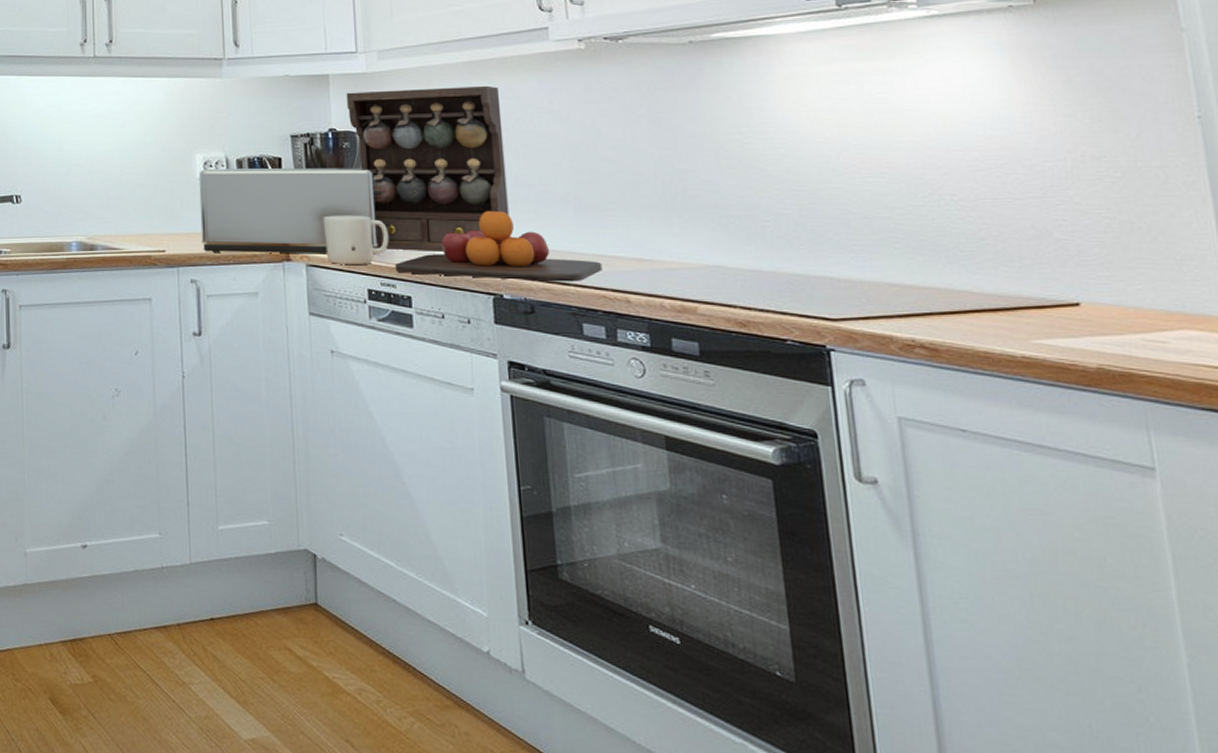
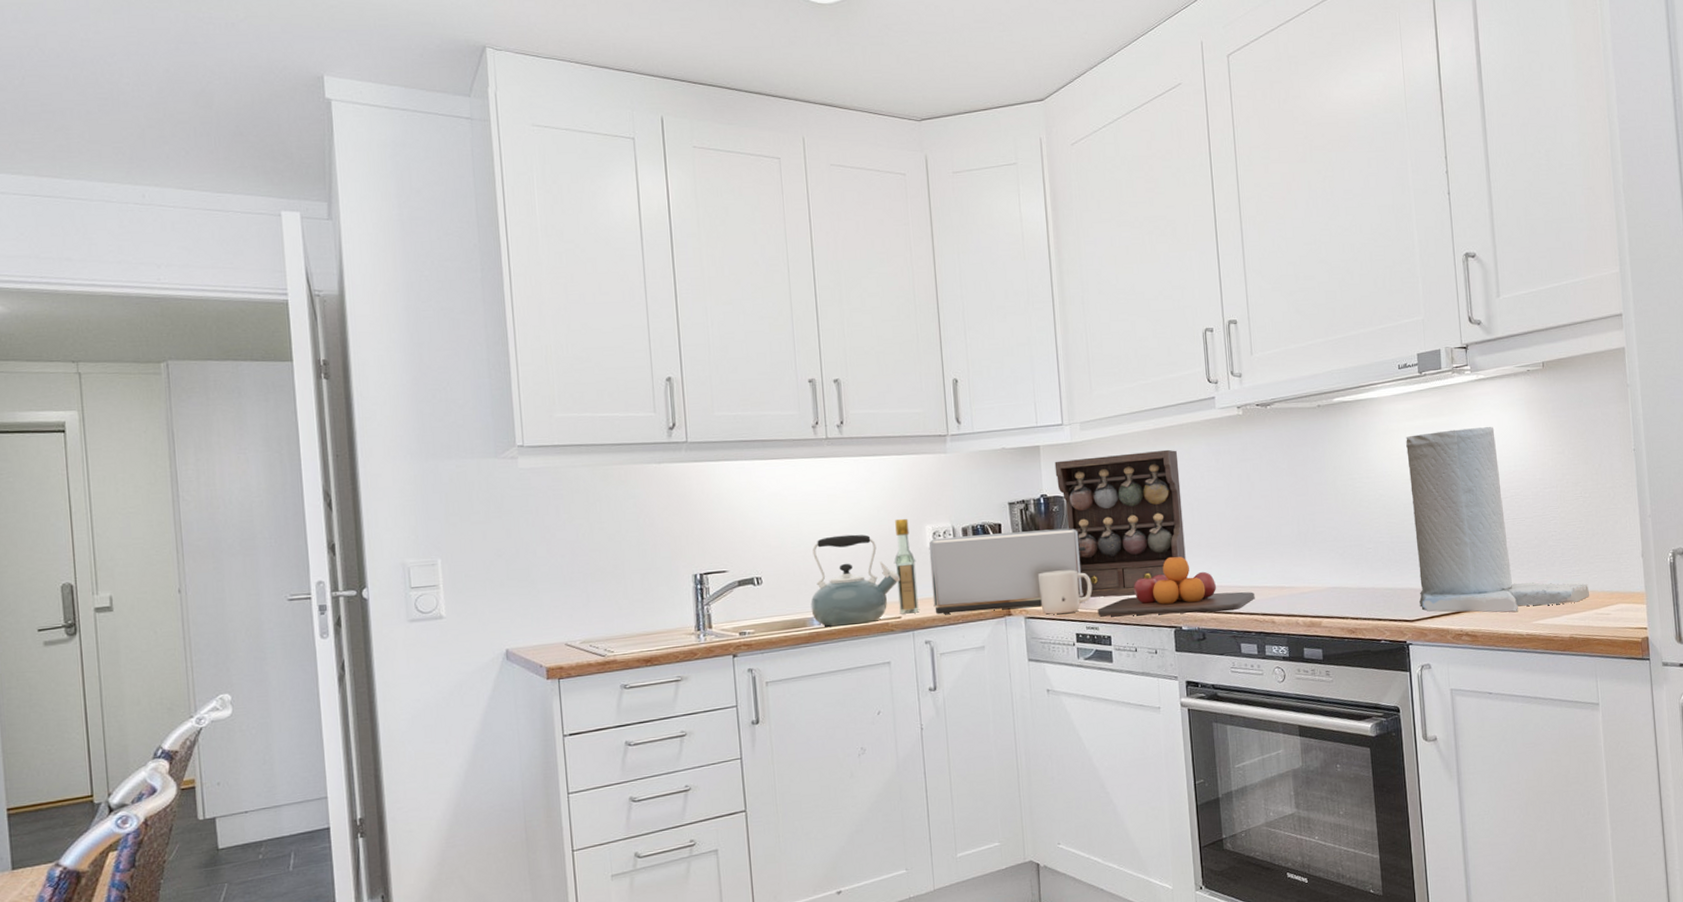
kettle: none [69,158,167,255] -> present [810,534,901,627]
bottle: none [159,145,185,248] -> present [893,518,919,614]
paper towel: none [819,77,1131,325] -> present [1406,427,1590,613]

